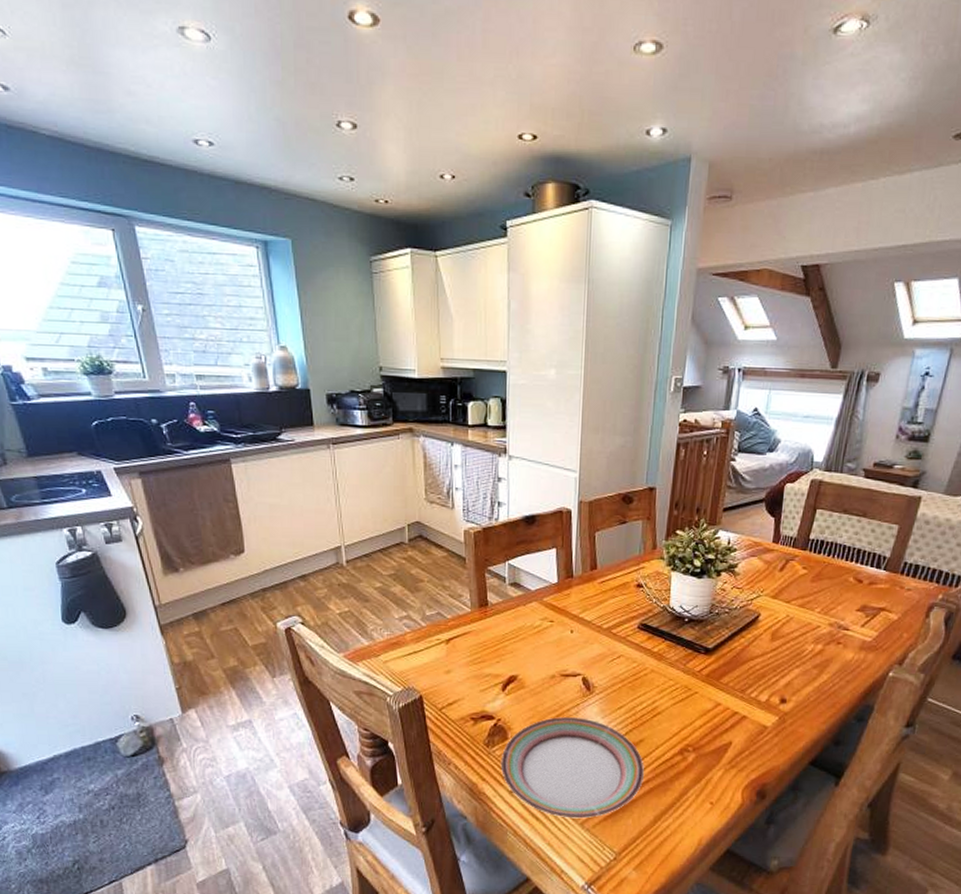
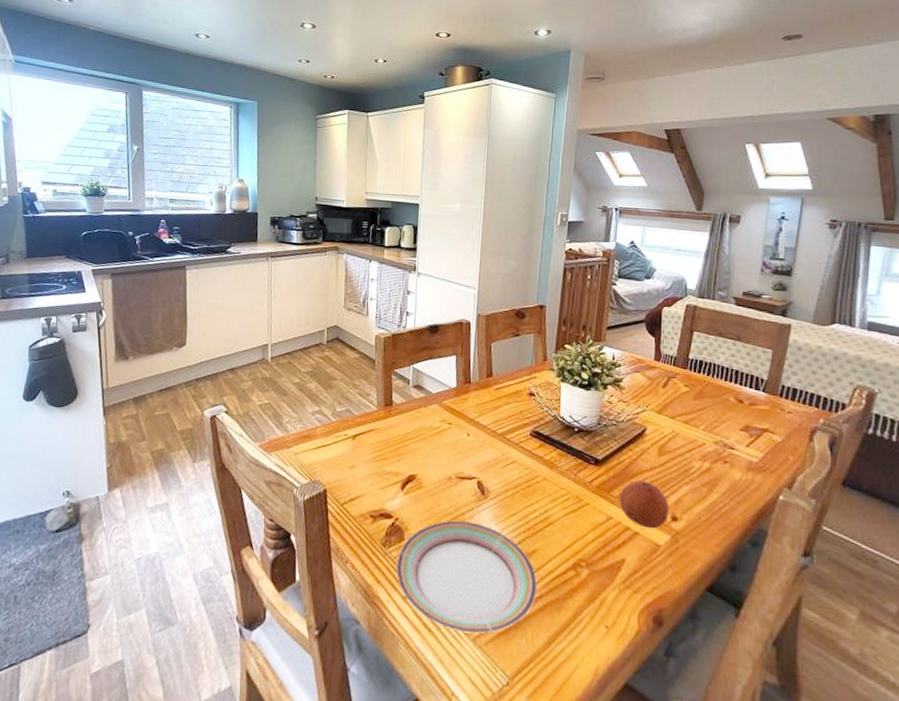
fruit: none [728,667,779,712] -> present [619,481,669,529]

